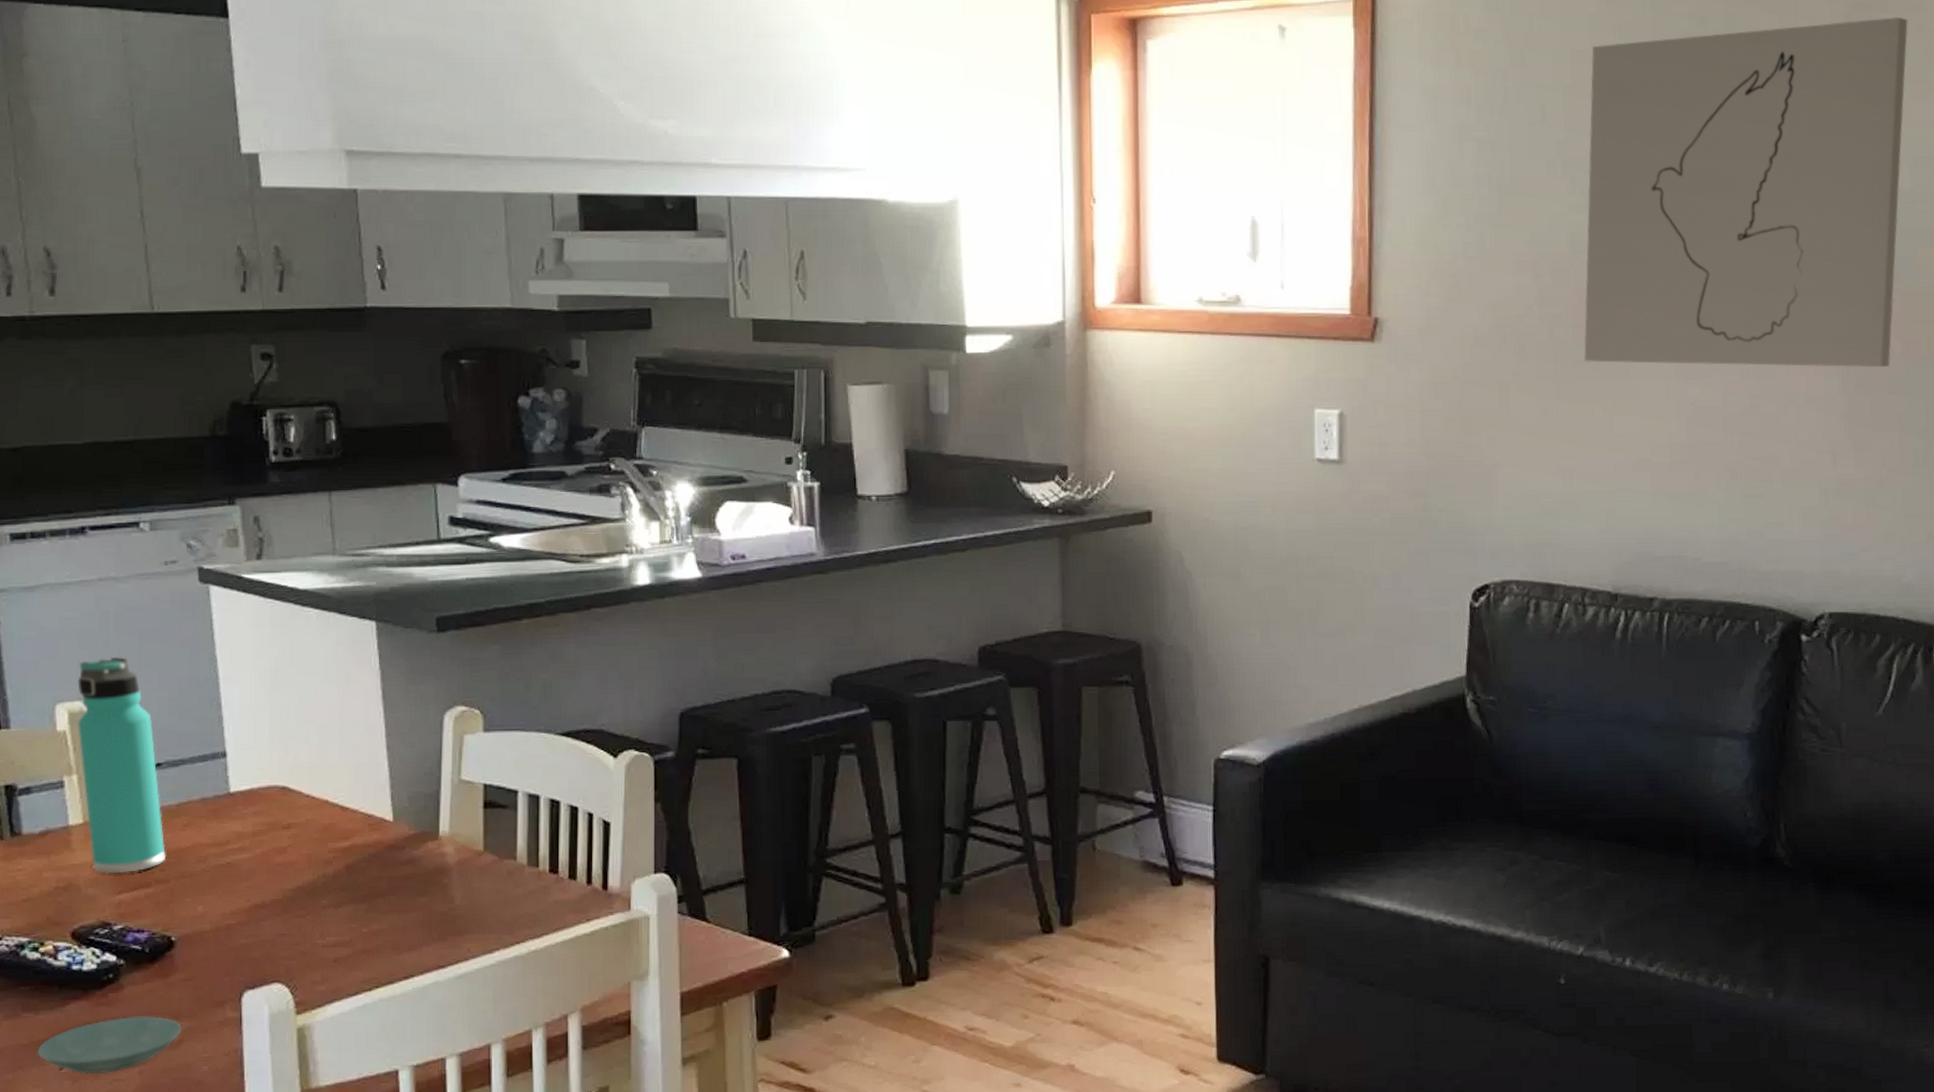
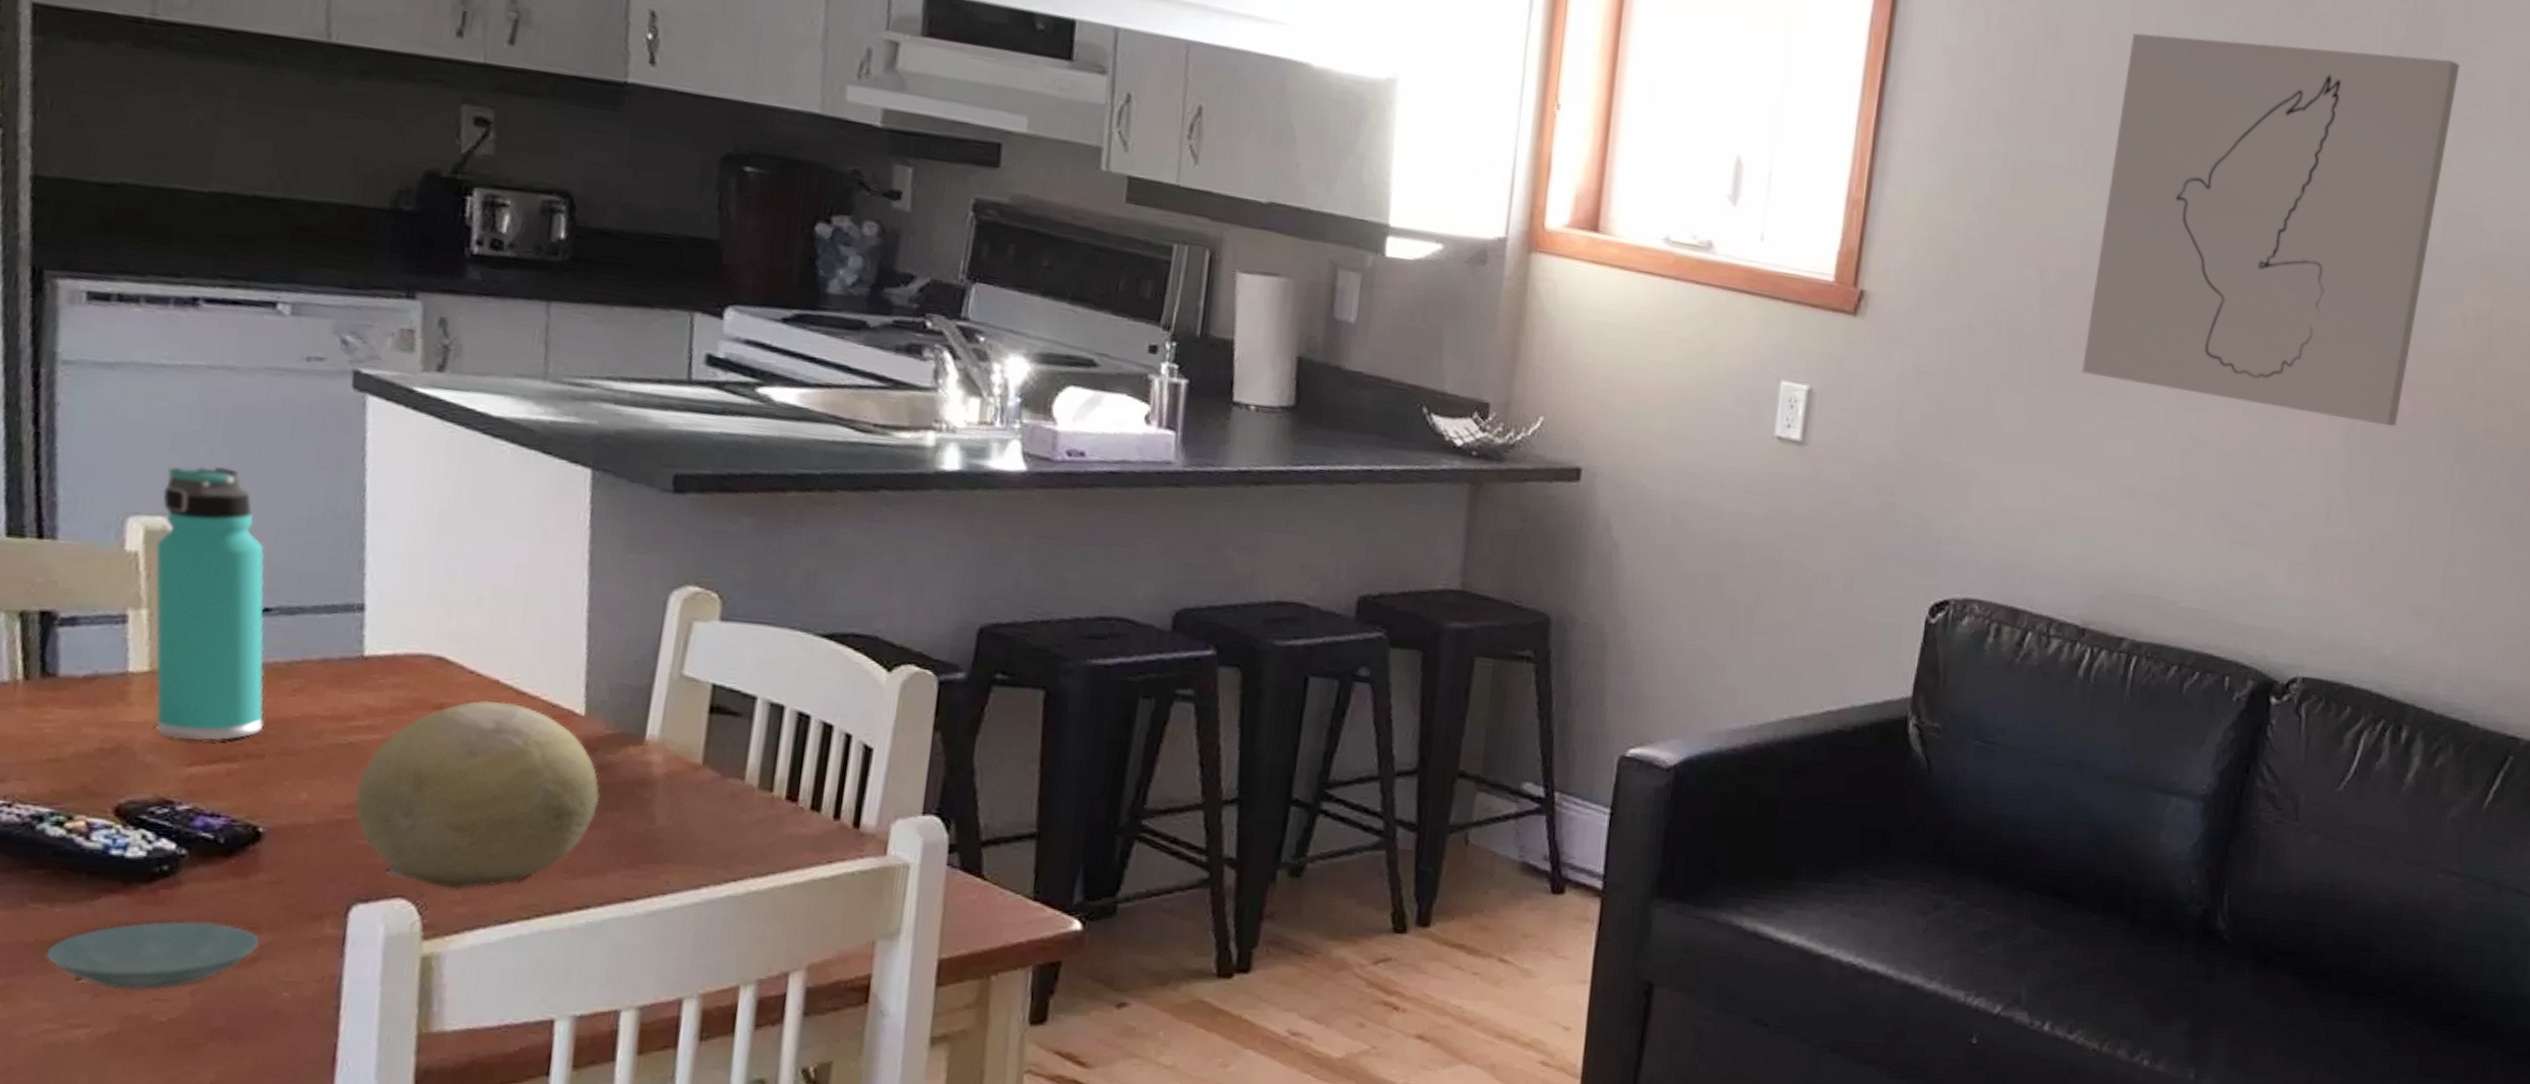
fruit: none [236,817,412,972] -> present [354,701,600,889]

